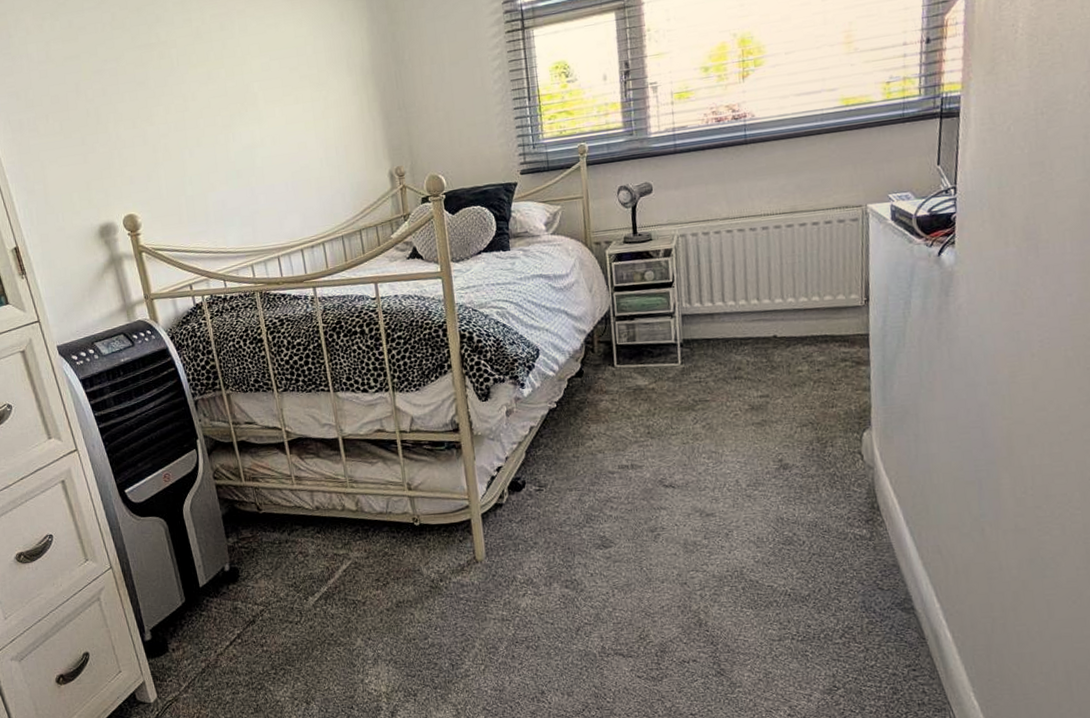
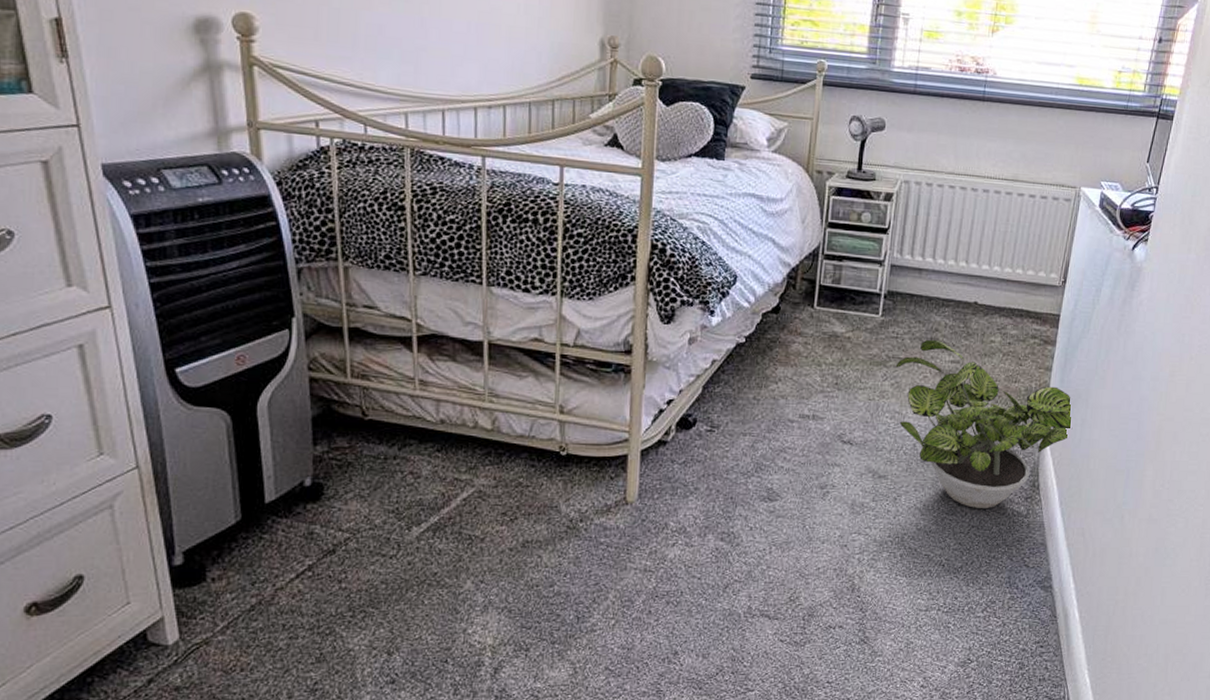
potted plant: none [703,378,906,536] -> present [895,339,1073,508]

